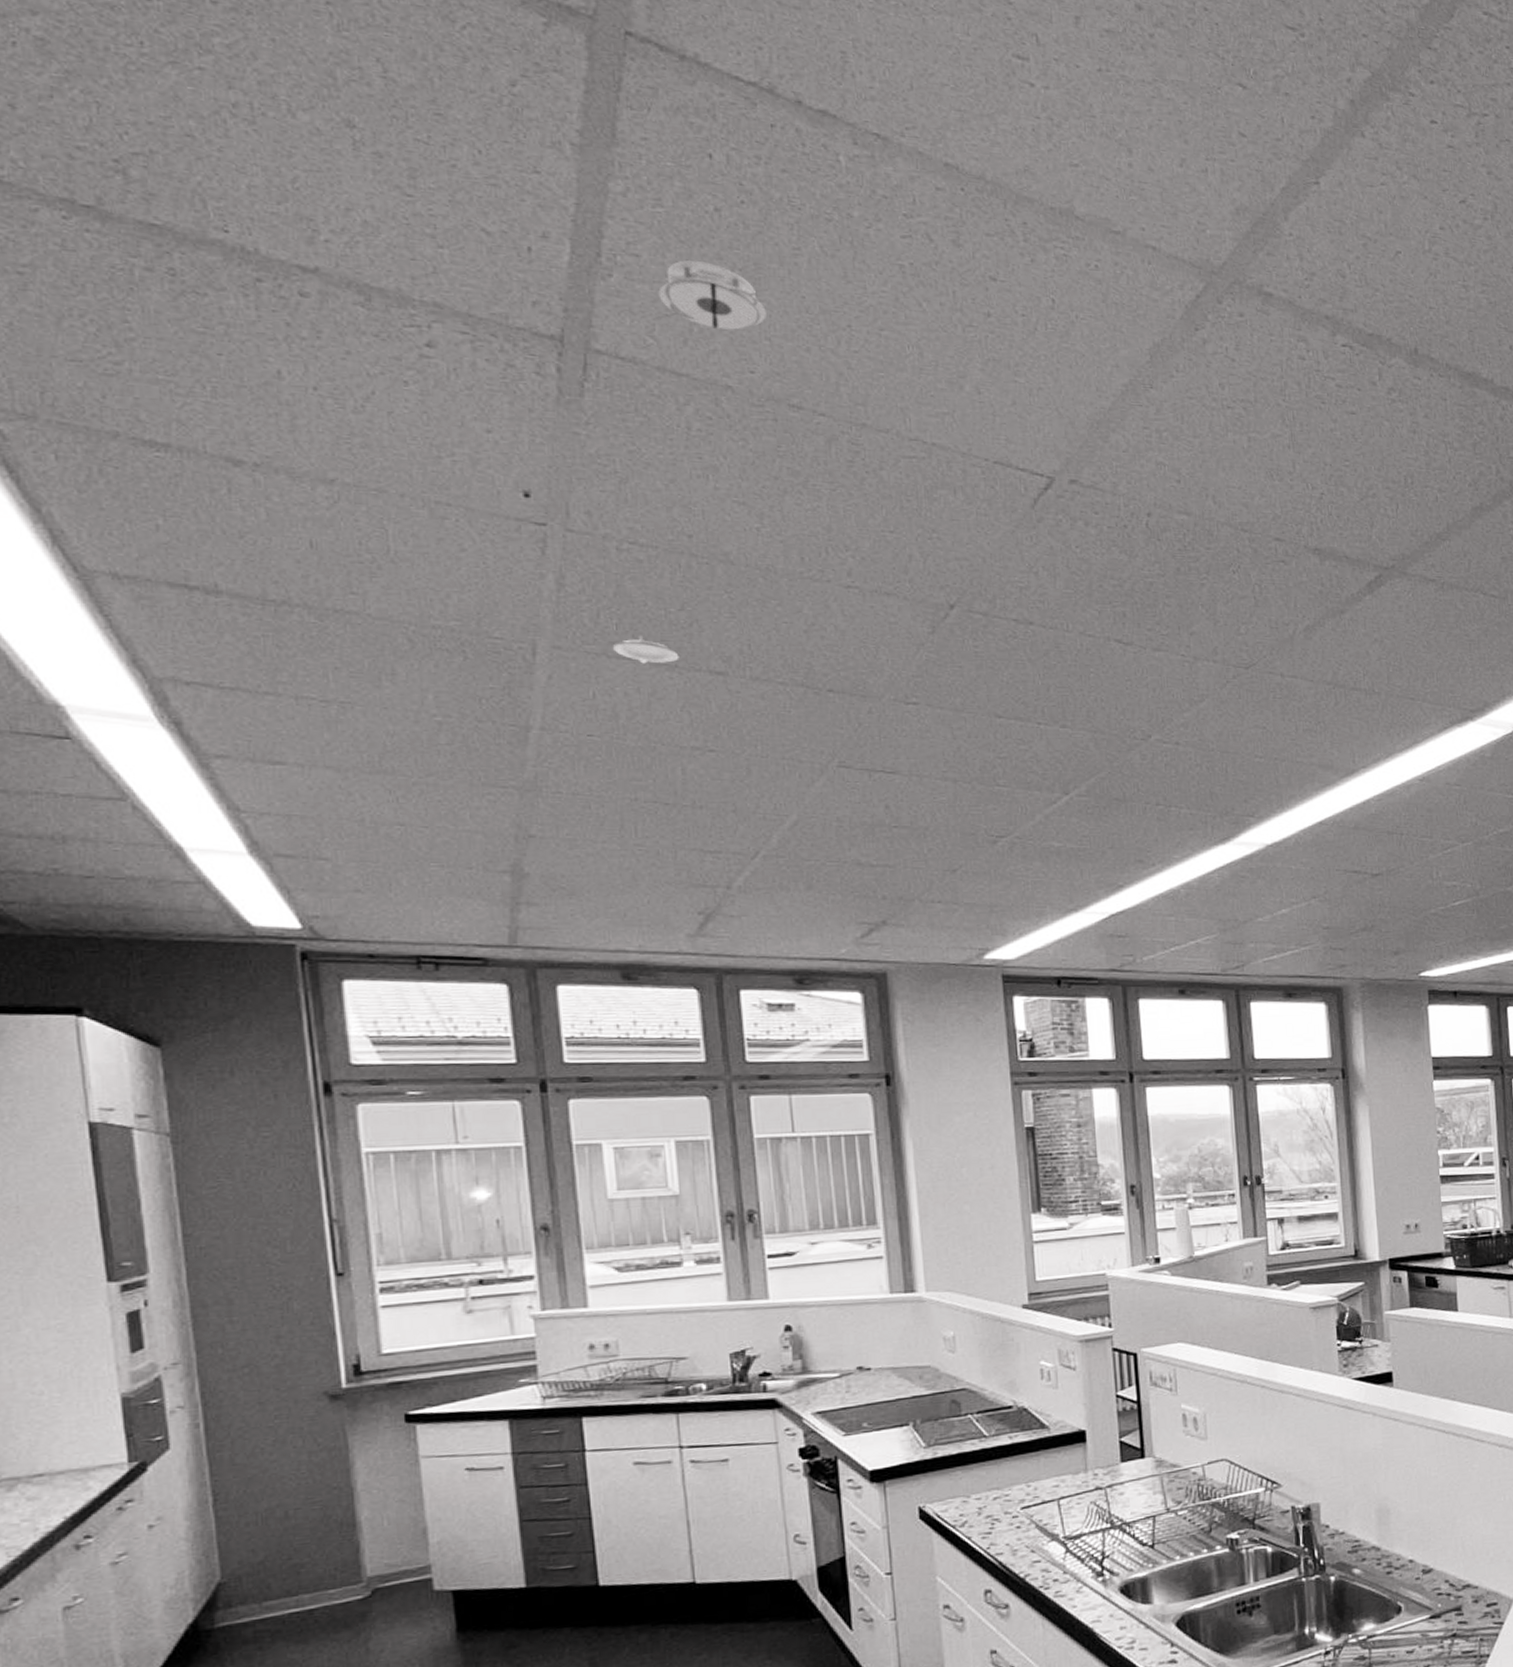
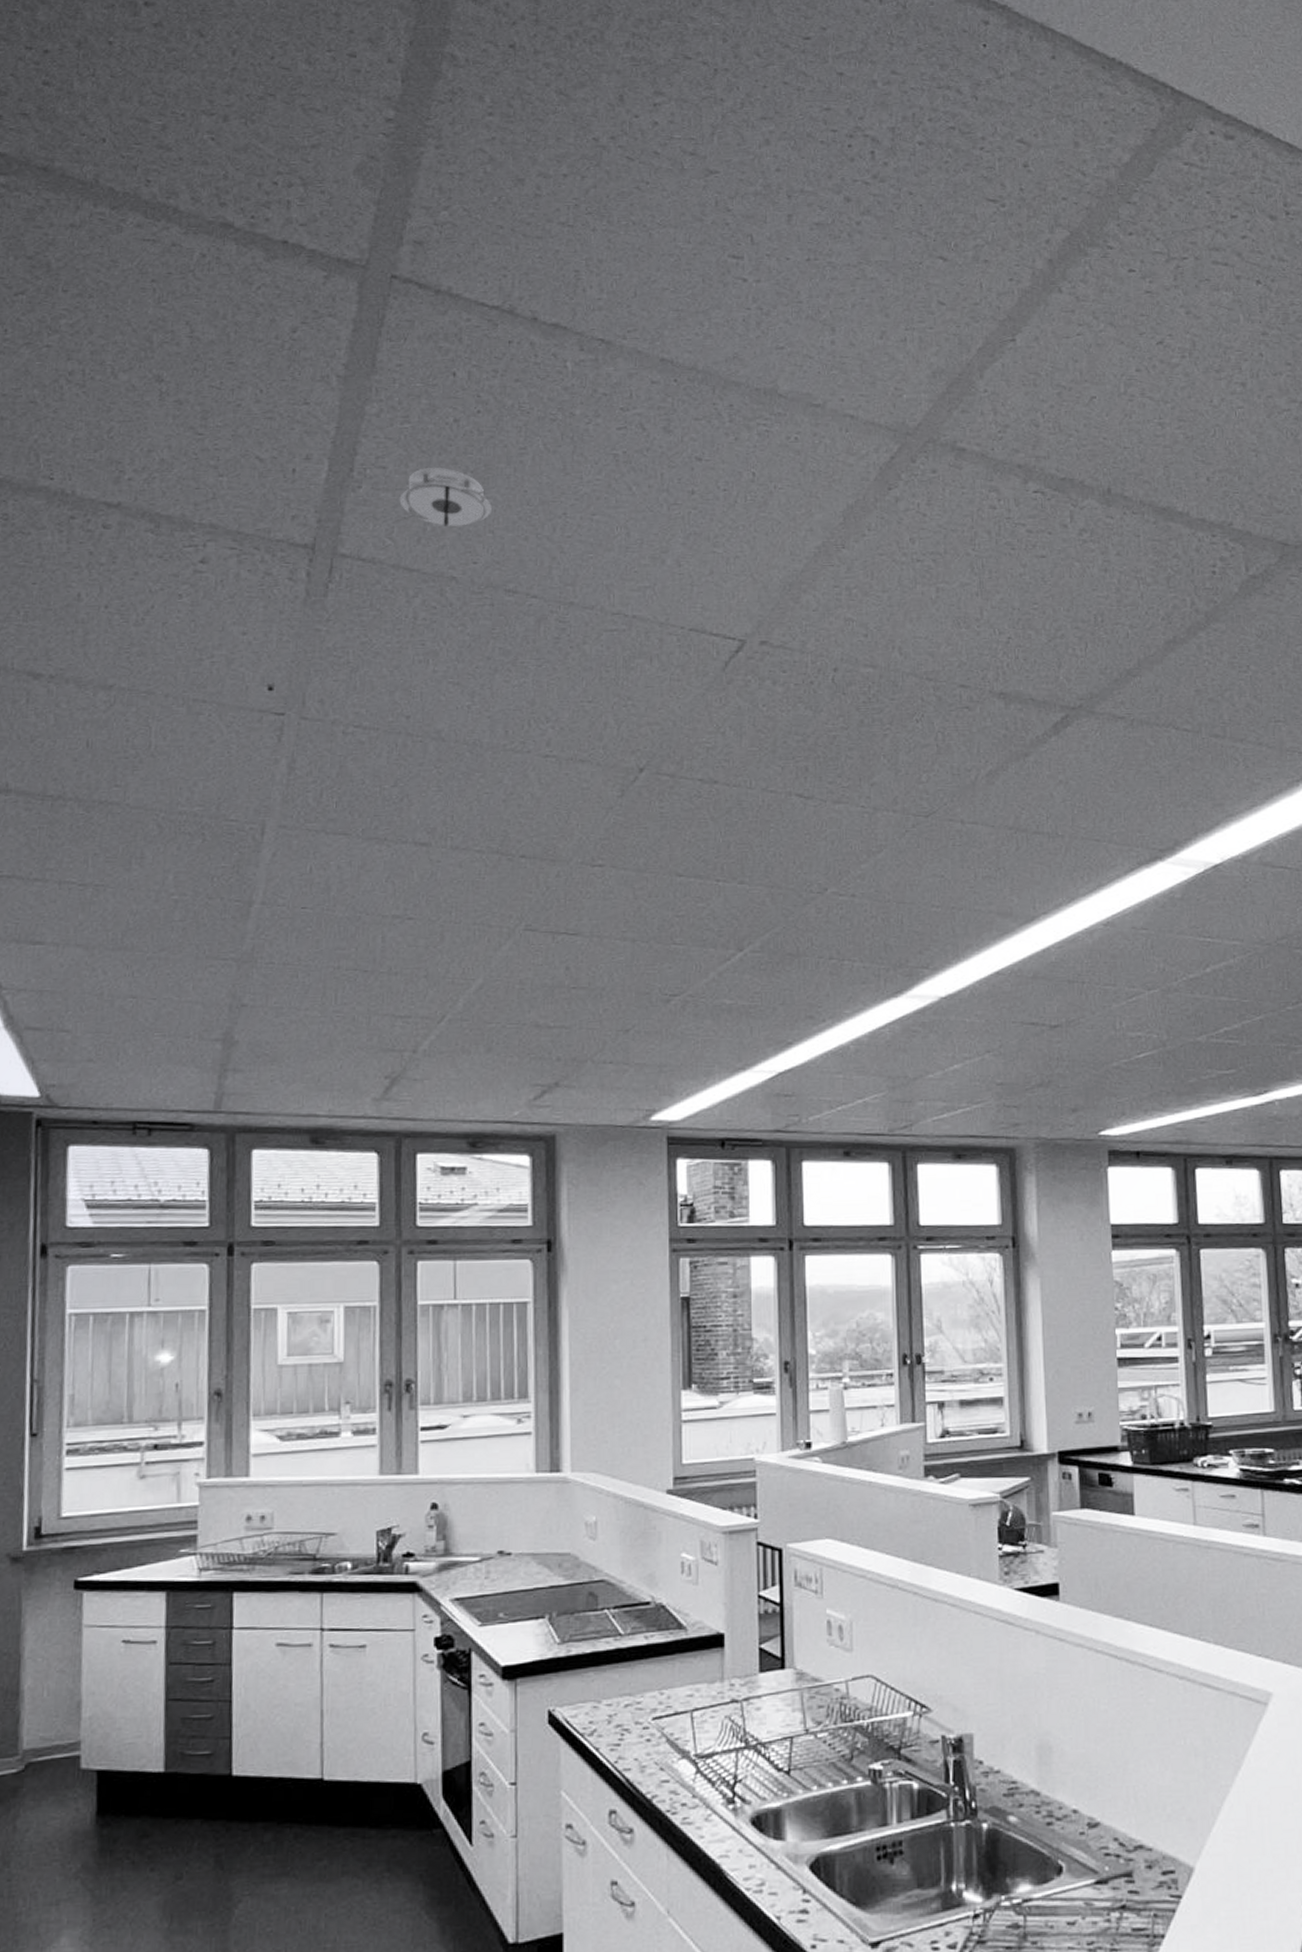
recessed light: present [613,635,680,664] -> none [332,812,389,838]

